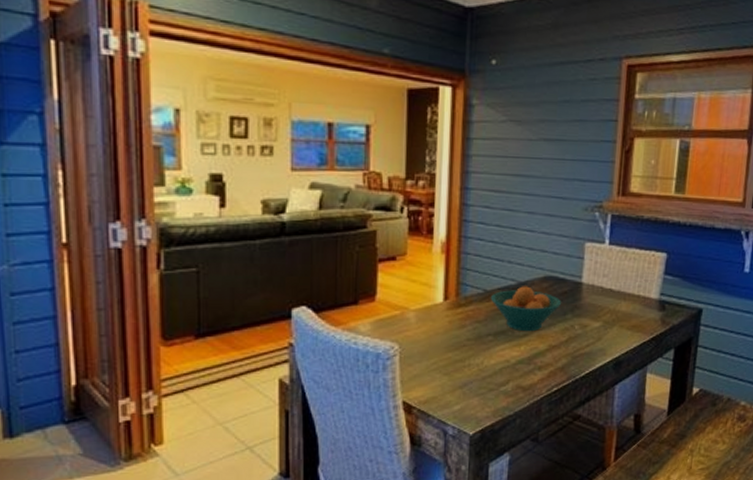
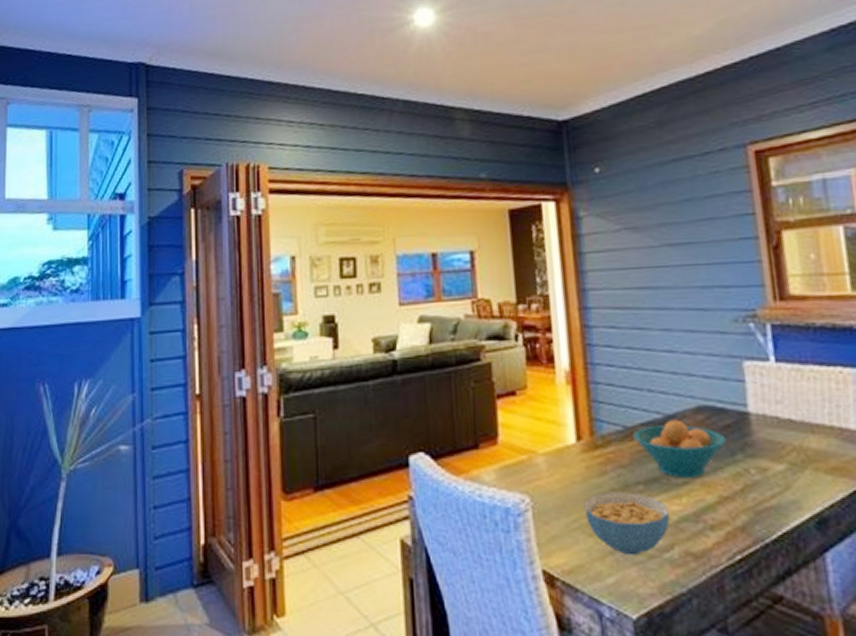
cereal bowl: none [443,341,509,389] -> present [584,492,670,556]

